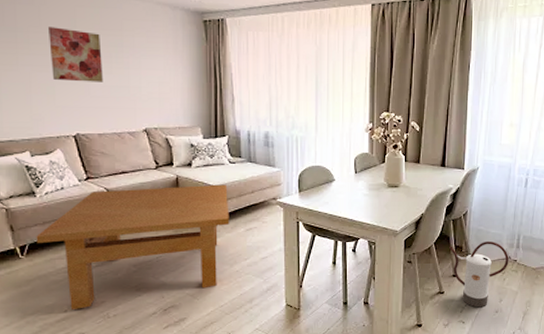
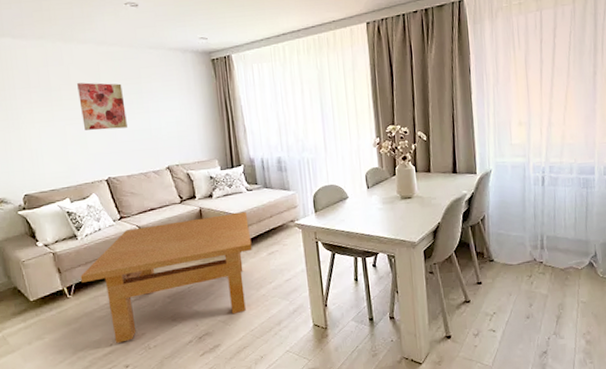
watering can: present [449,240,509,308] -> none [470,244,535,315]

